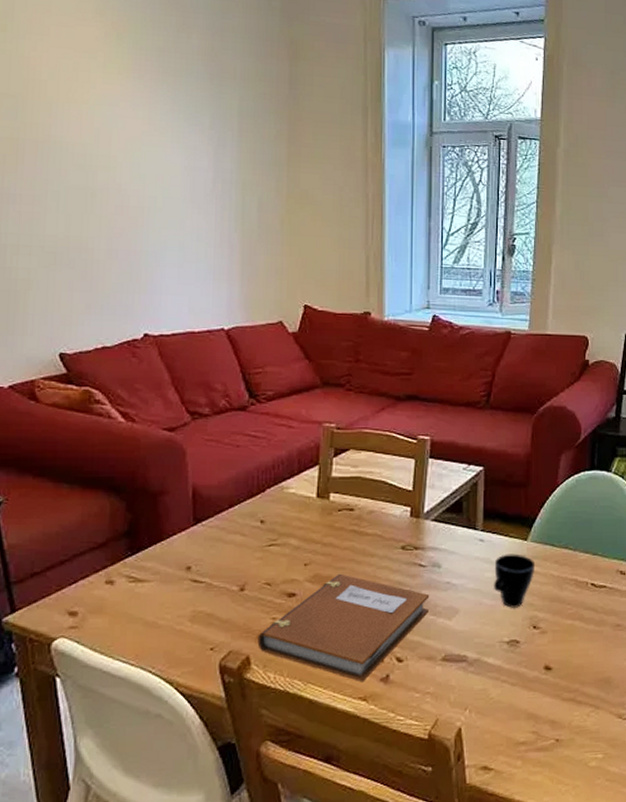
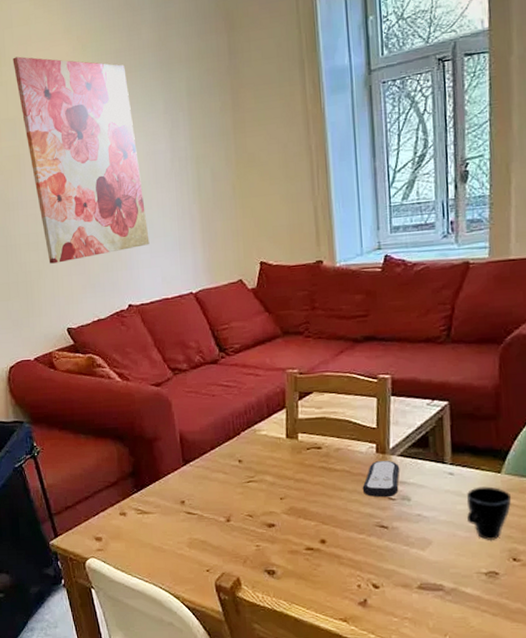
wall art: none [23,25,178,275] -> present [12,56,150,264]
notebook: present [257,573,430,682] -> none [245,506,402,605]
remote control: none [393,524,433,564] -> present [362,460,400,498]

